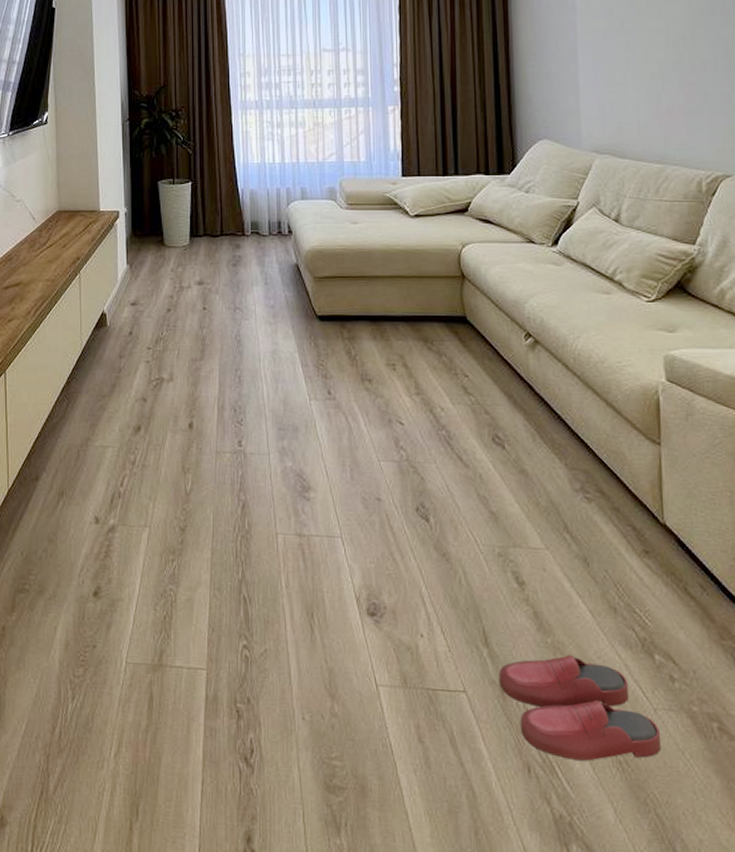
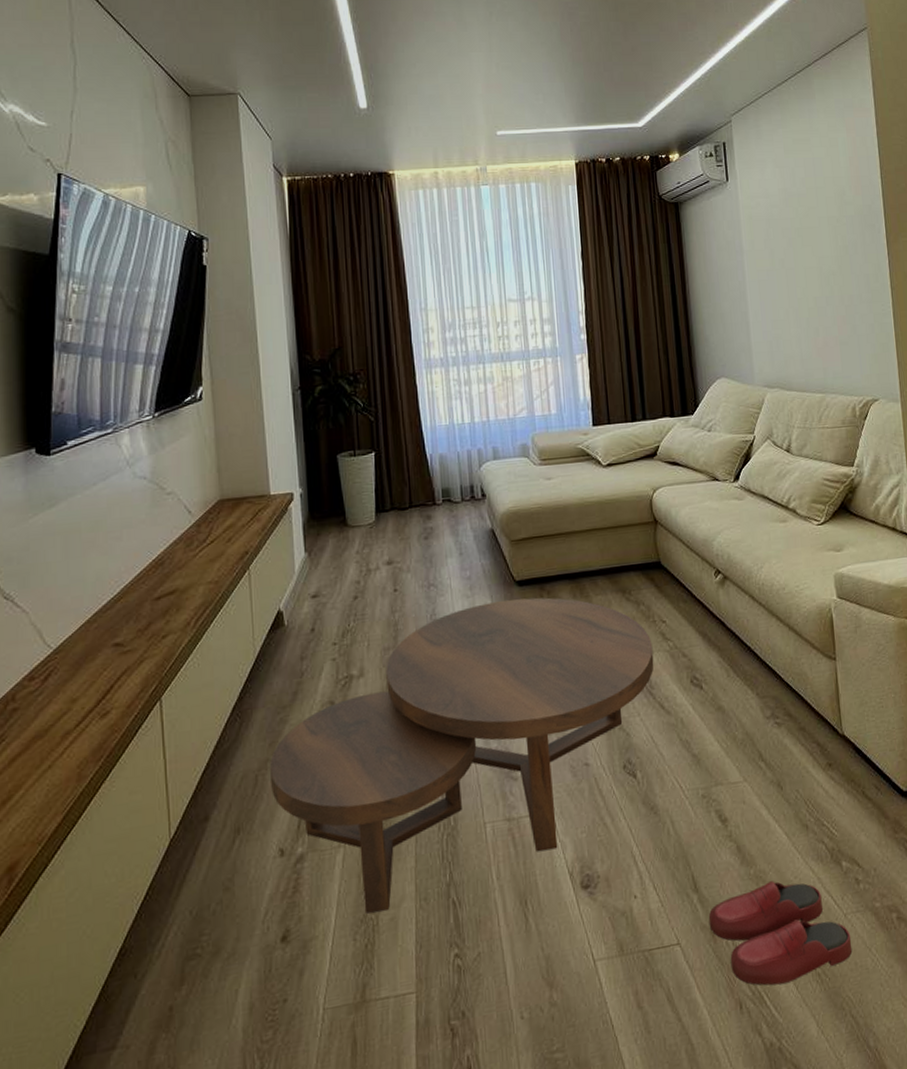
coffee table: none [89,331,454,591] -> present [269,597,654,914]

